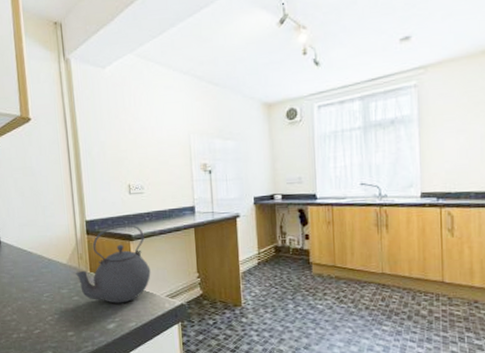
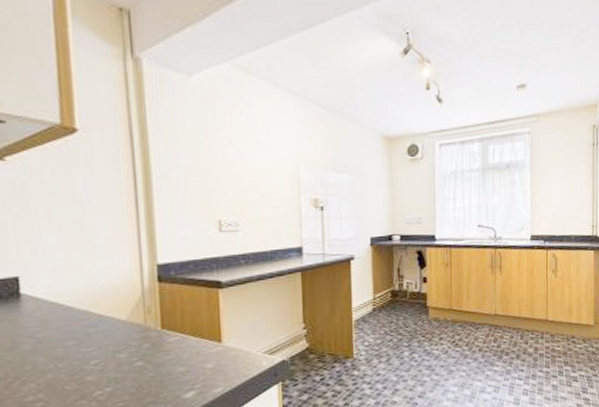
kettle: present [76,224,151,303] -> none [140,268,245,366]

